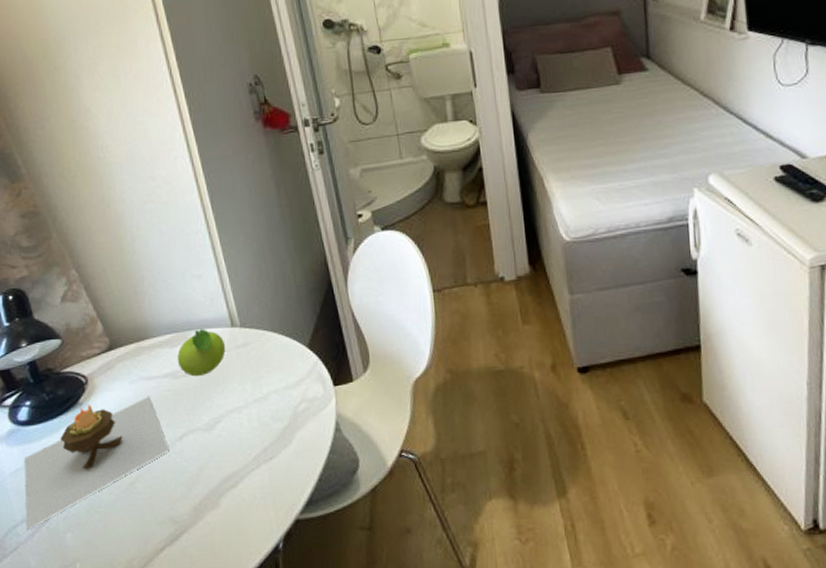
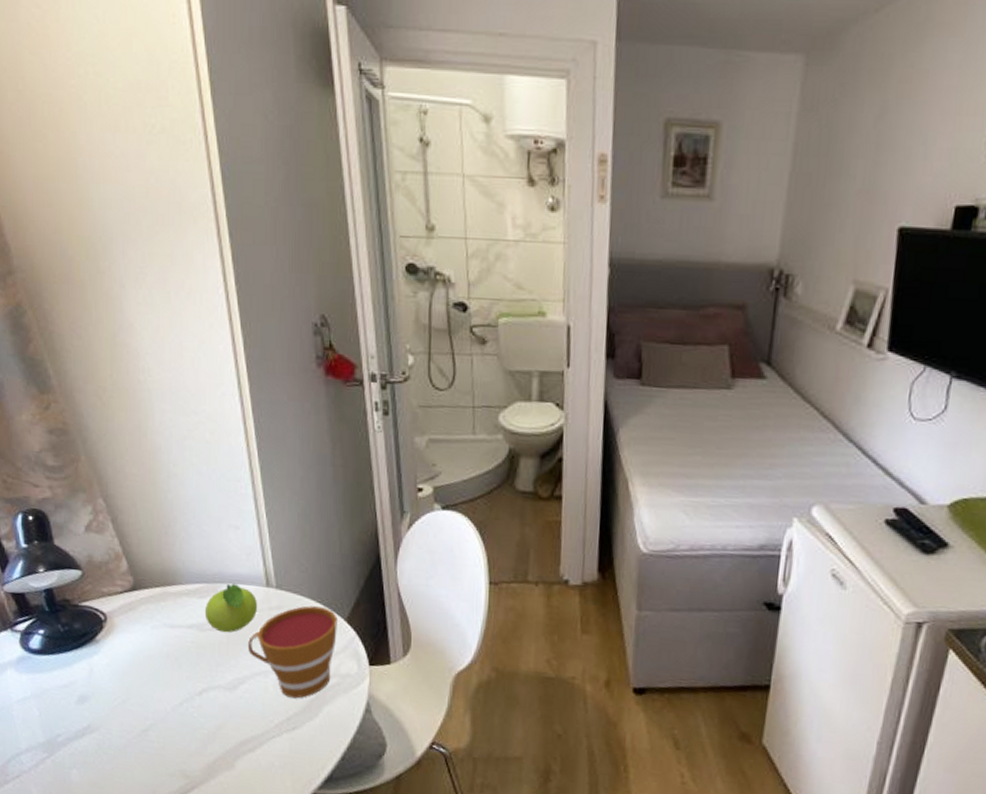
candle: present [24,396,169,529] -> none [31,643,187,760]
cup: none [220,338,301,429] -> present [248,605,338,699]

